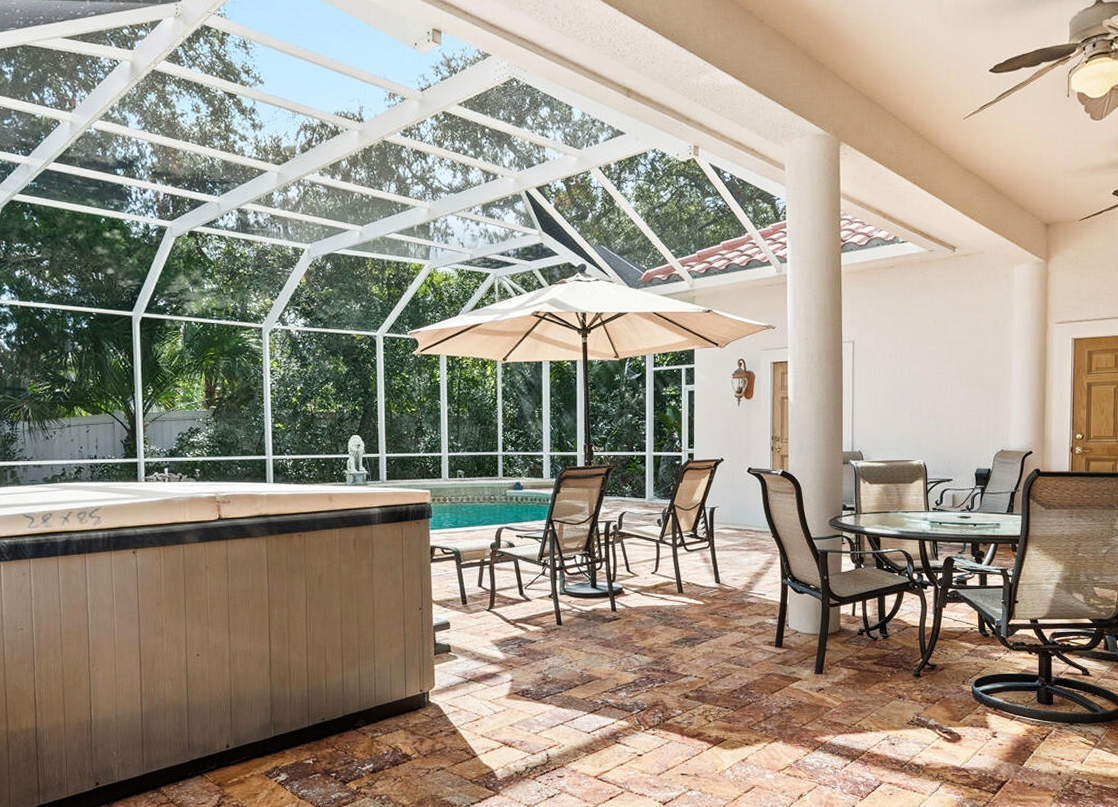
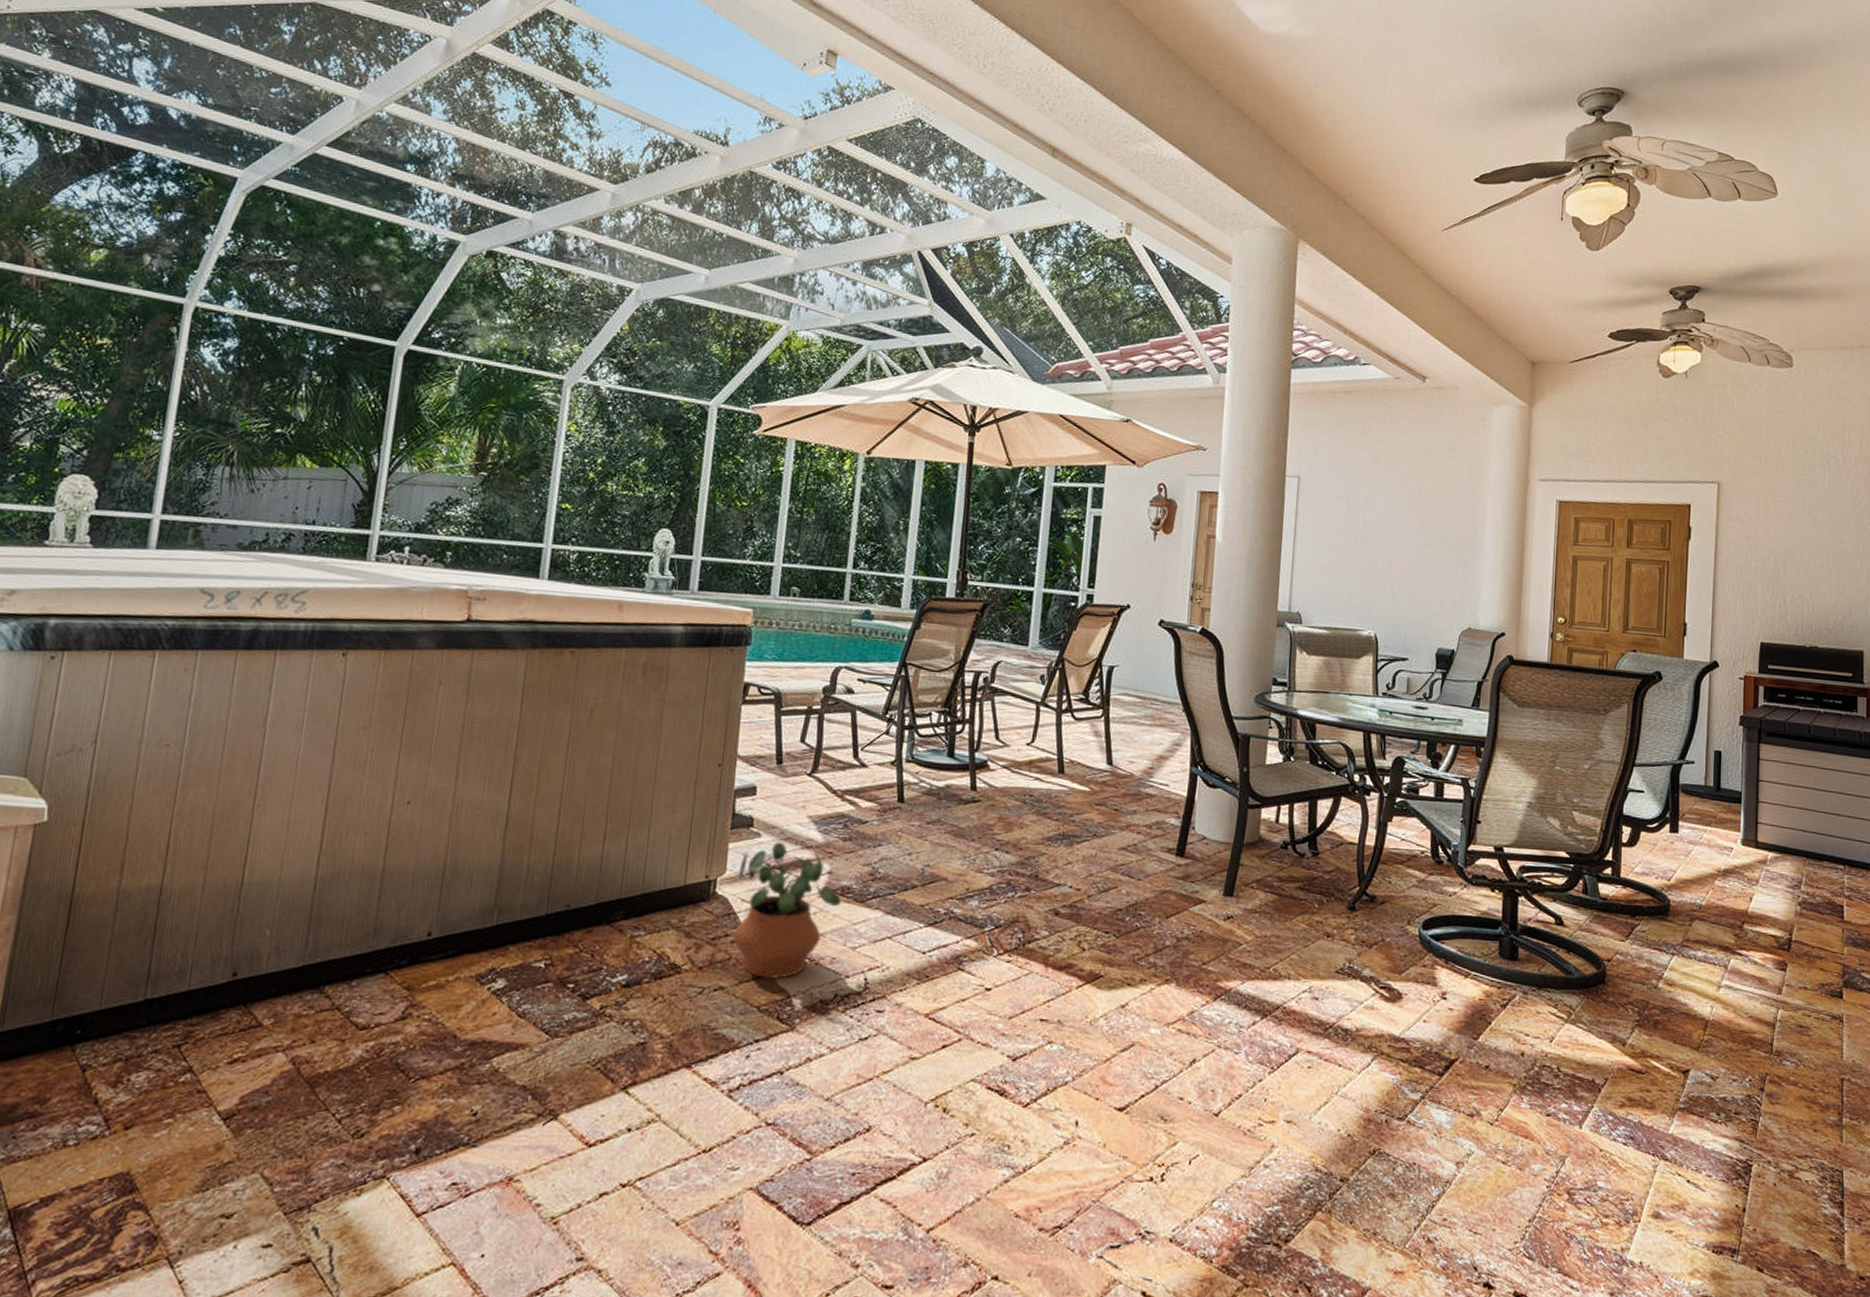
potted plant: none [444,661,523,759] -> present [733,841,841,979]

